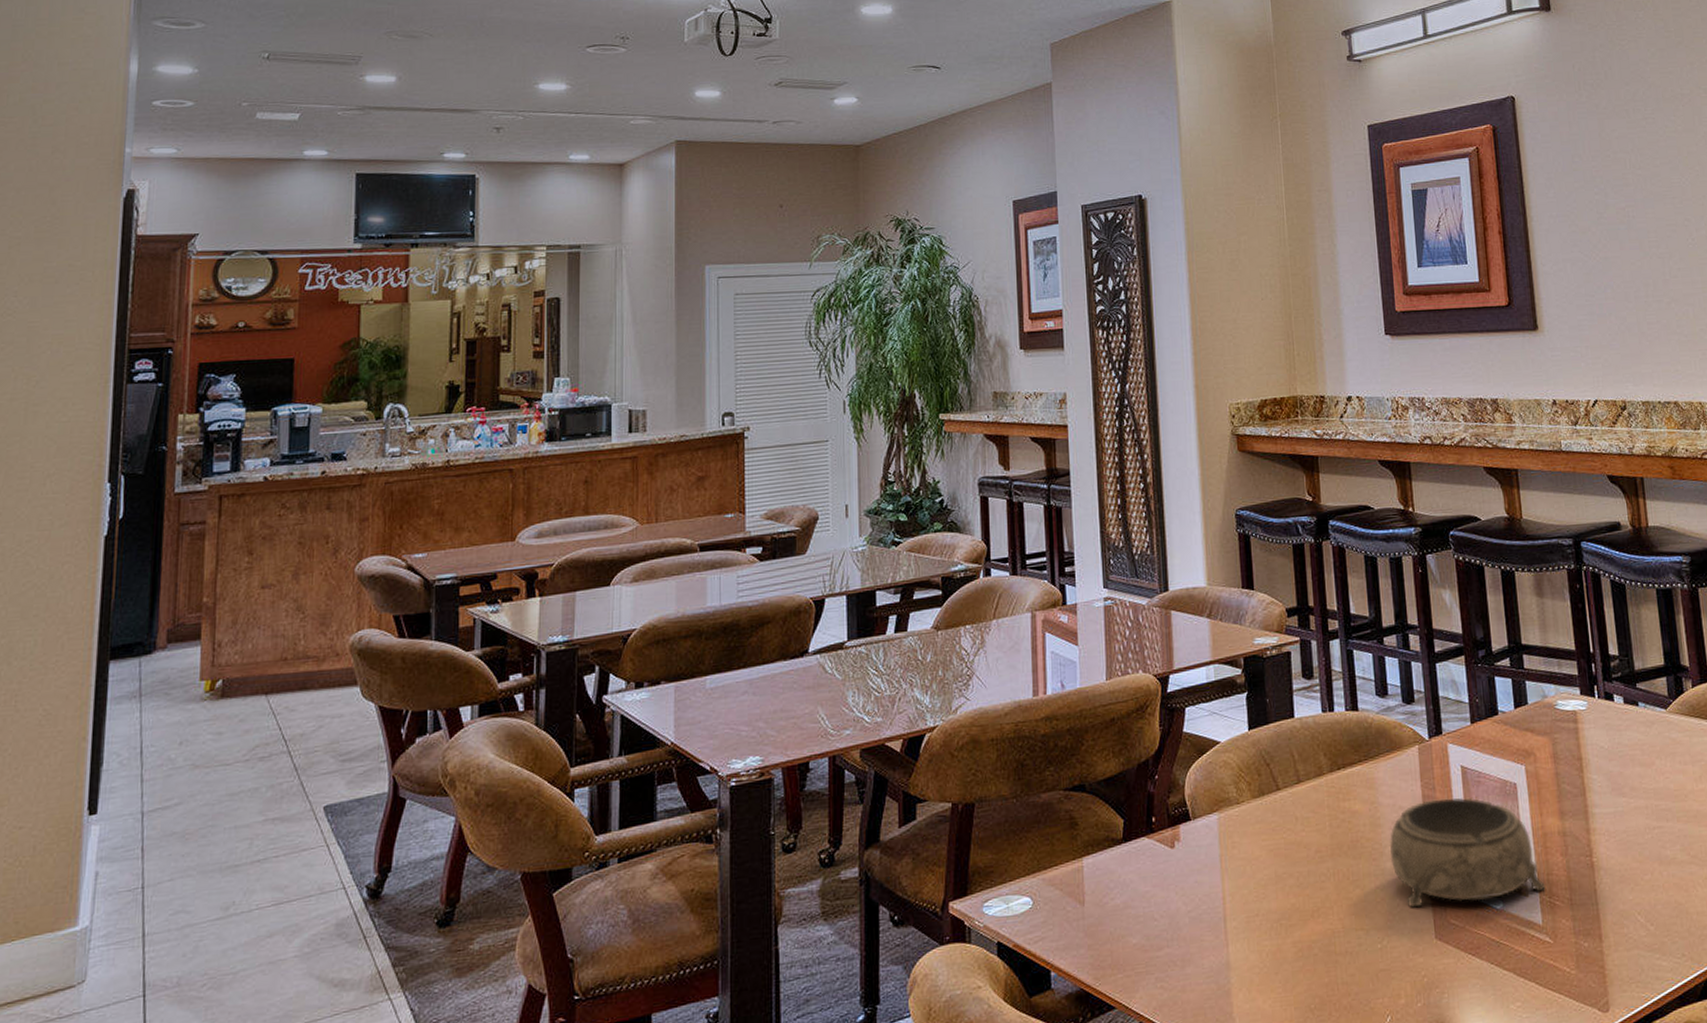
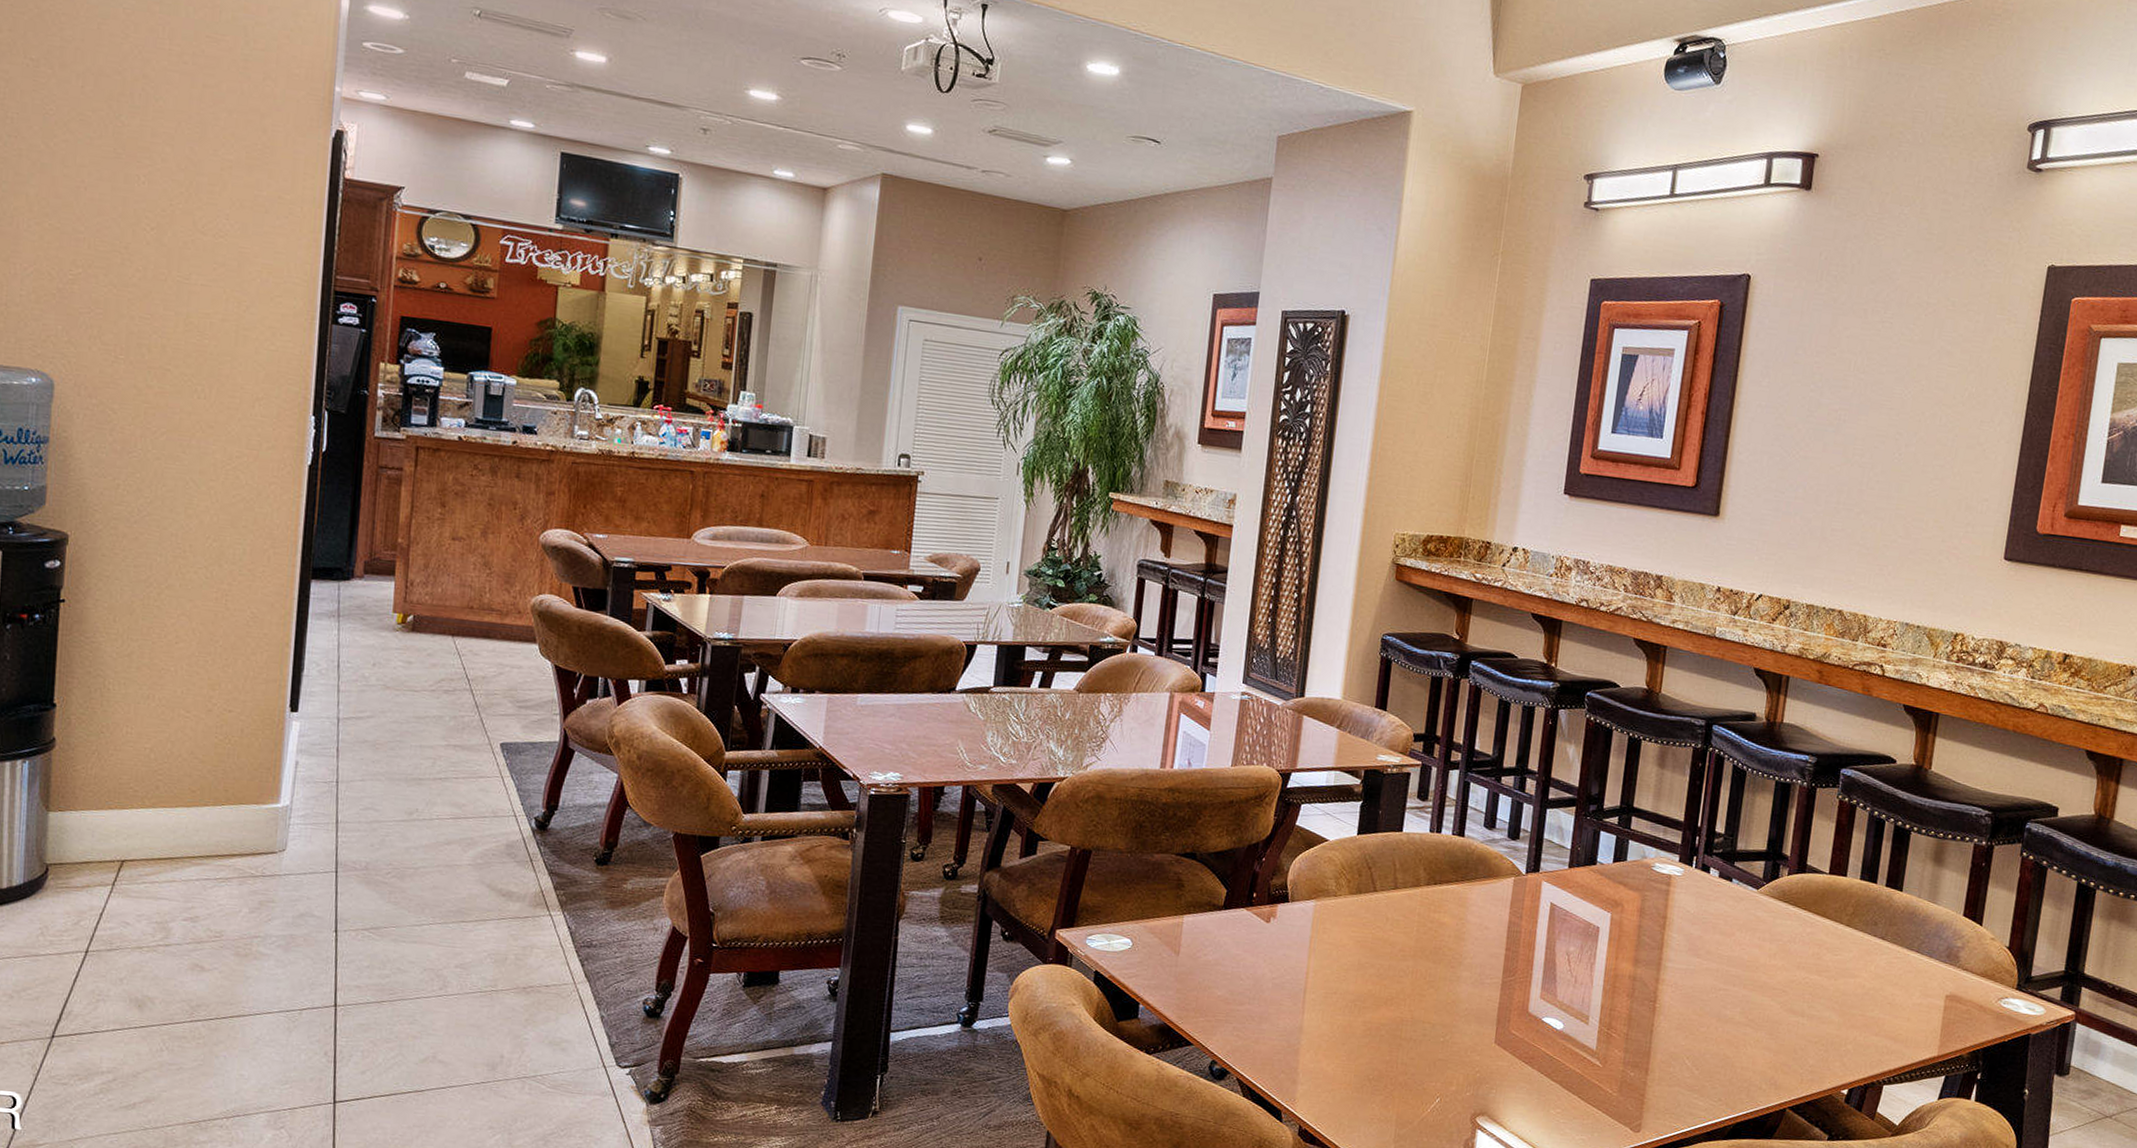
decorative bowl: present [1389,797,1545,908] -> none [1467,926,1606,1023]

